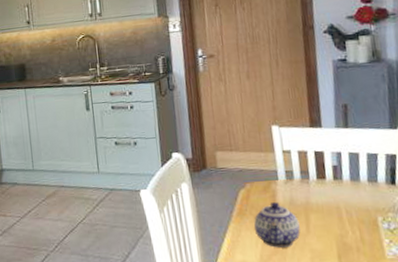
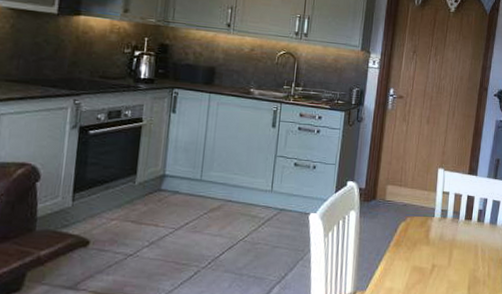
teapot: present [253,202,300,248] -> none [405,236,444,277]

